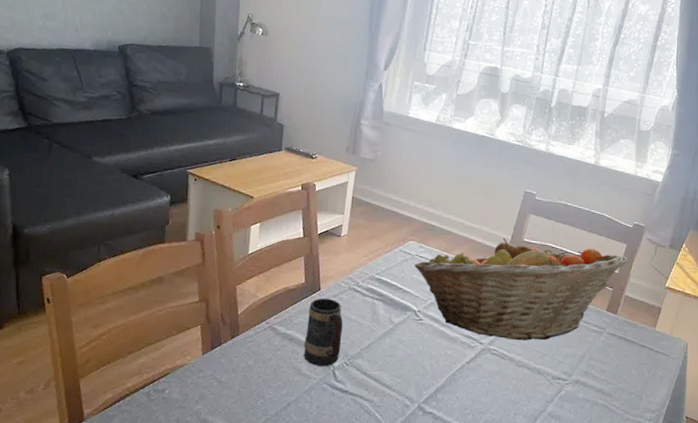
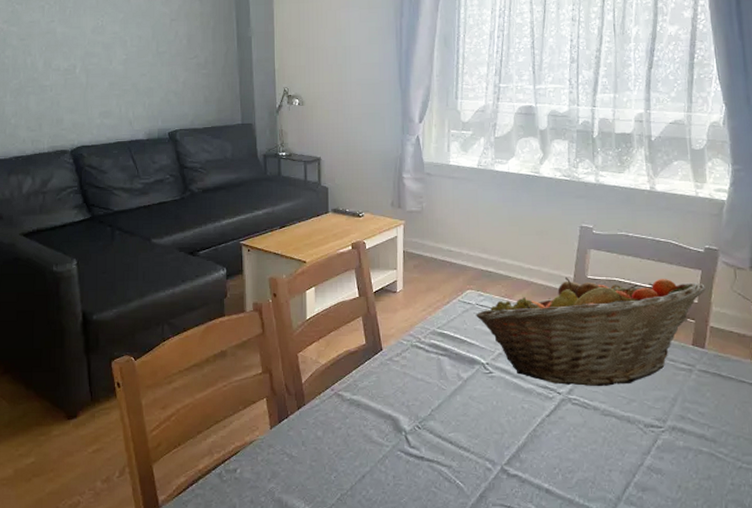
mug: present [303,298,343,367] -> none [371,358,411,432]

